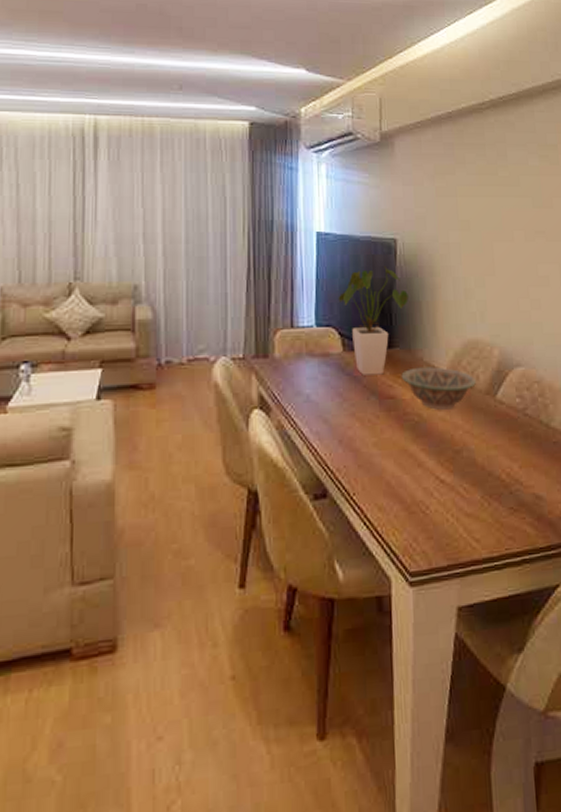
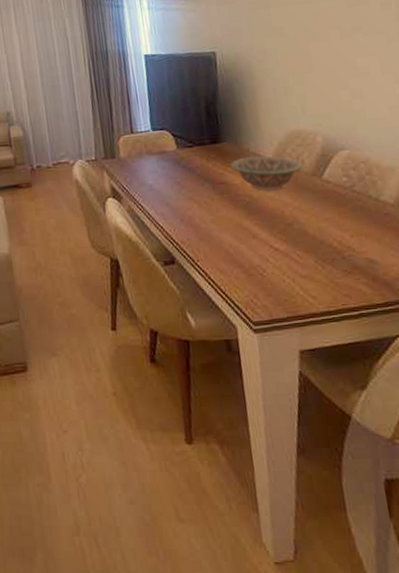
house plant: present [338,266,408,375] -> none [168,76,231,167]

